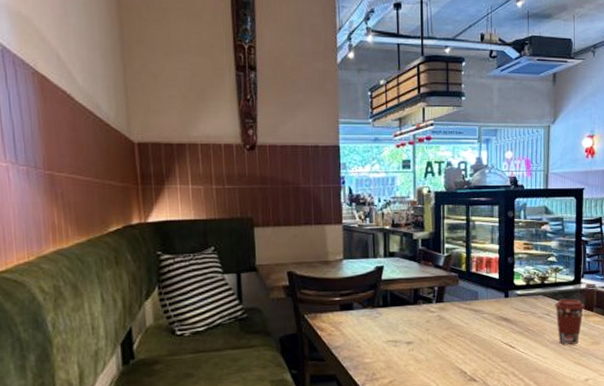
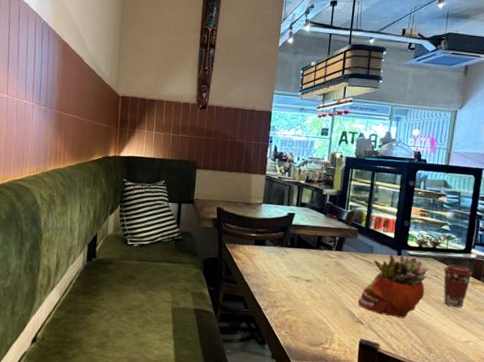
succulent planter: none [467,296,540,368] -> present [357,253,429,319]

